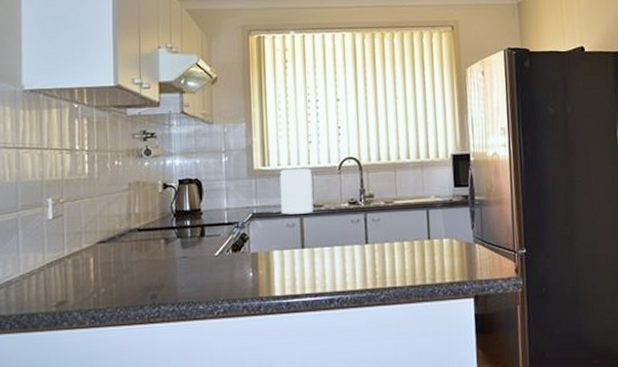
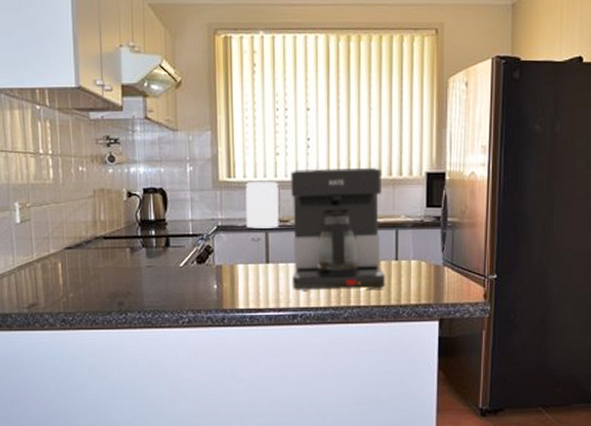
coffee maker: none [323,151,420,275] -> present [291,167,386,291]

